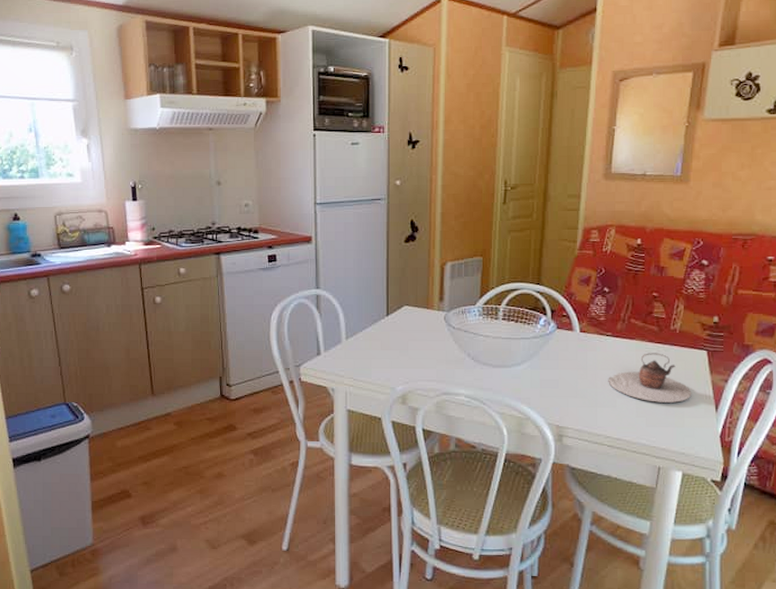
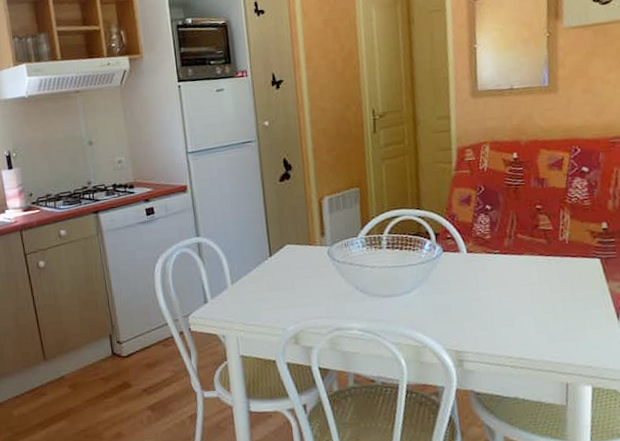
teapot: present [608,353,692,403] -> none [502,266,591,317]

